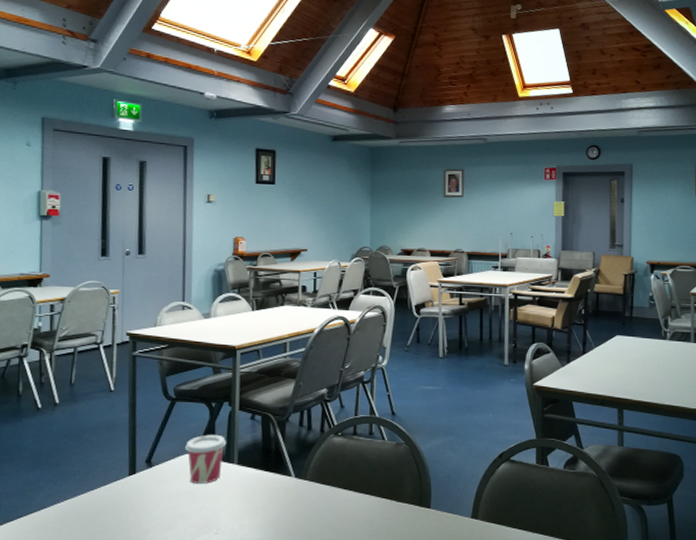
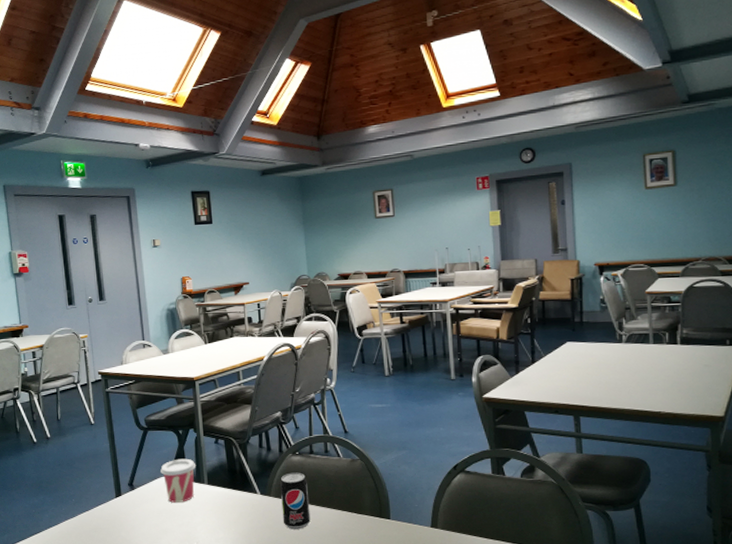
beverage can: none [316,454,348,517] -> present [279,472,311,529]

